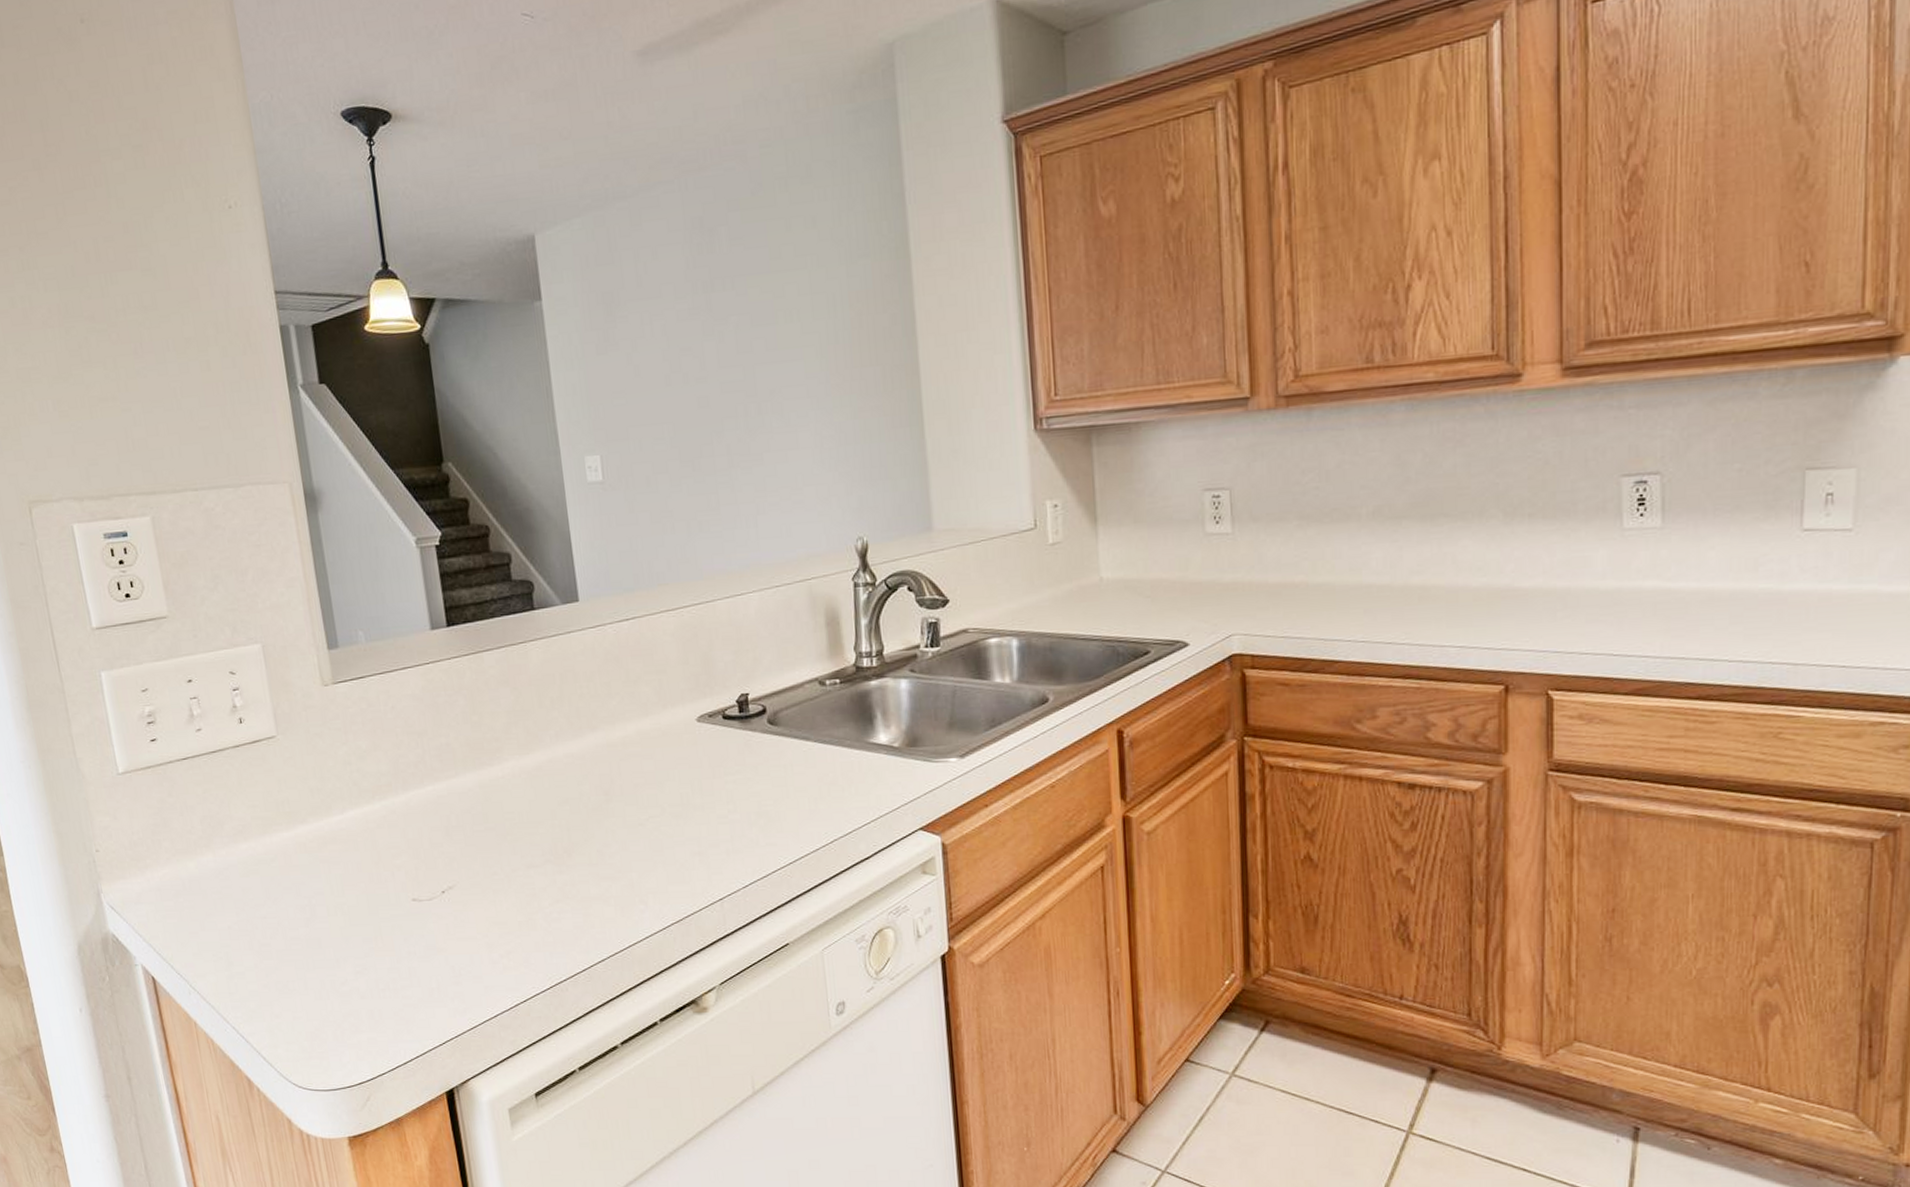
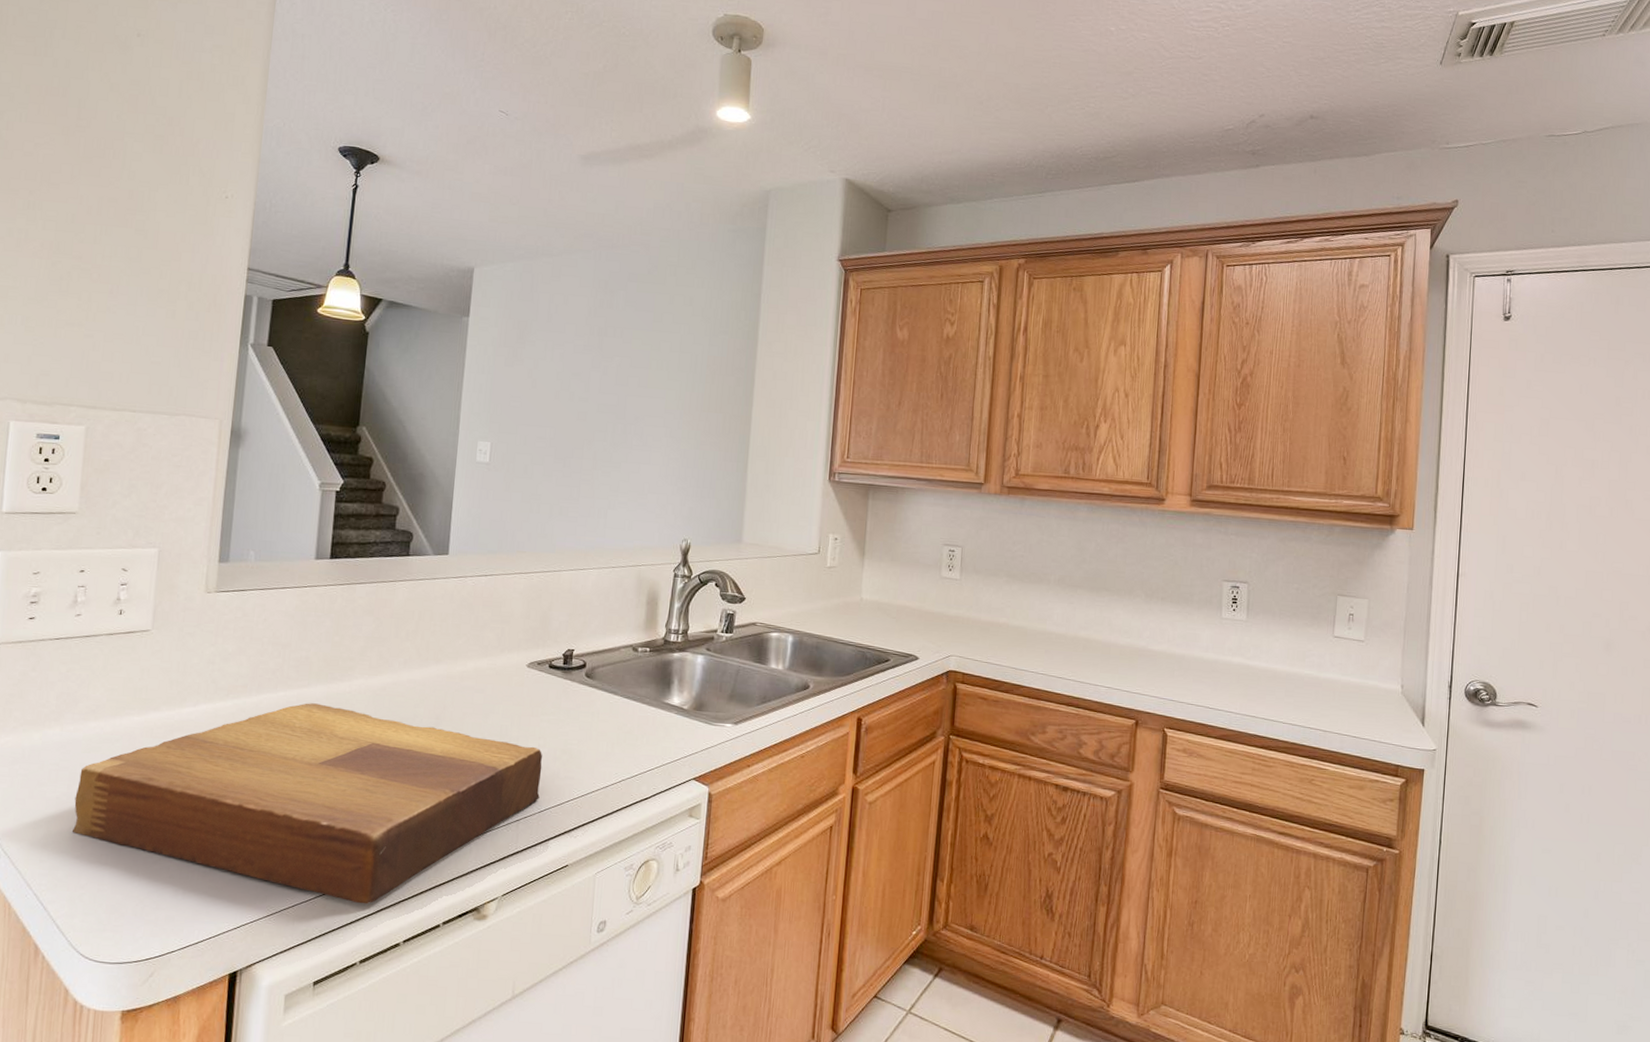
cutting board: none [244,794,741,1008] -> present [73,703,542,904]

